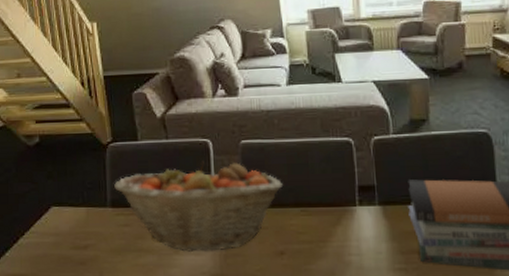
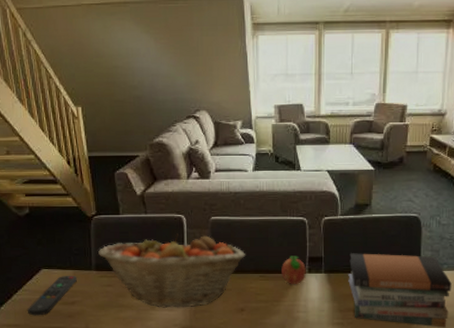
remote control: none [35,213,90,263] -> present [28,275,77,316]
fruit: none [326,184,357,221] -> present [281,256,306,285]

